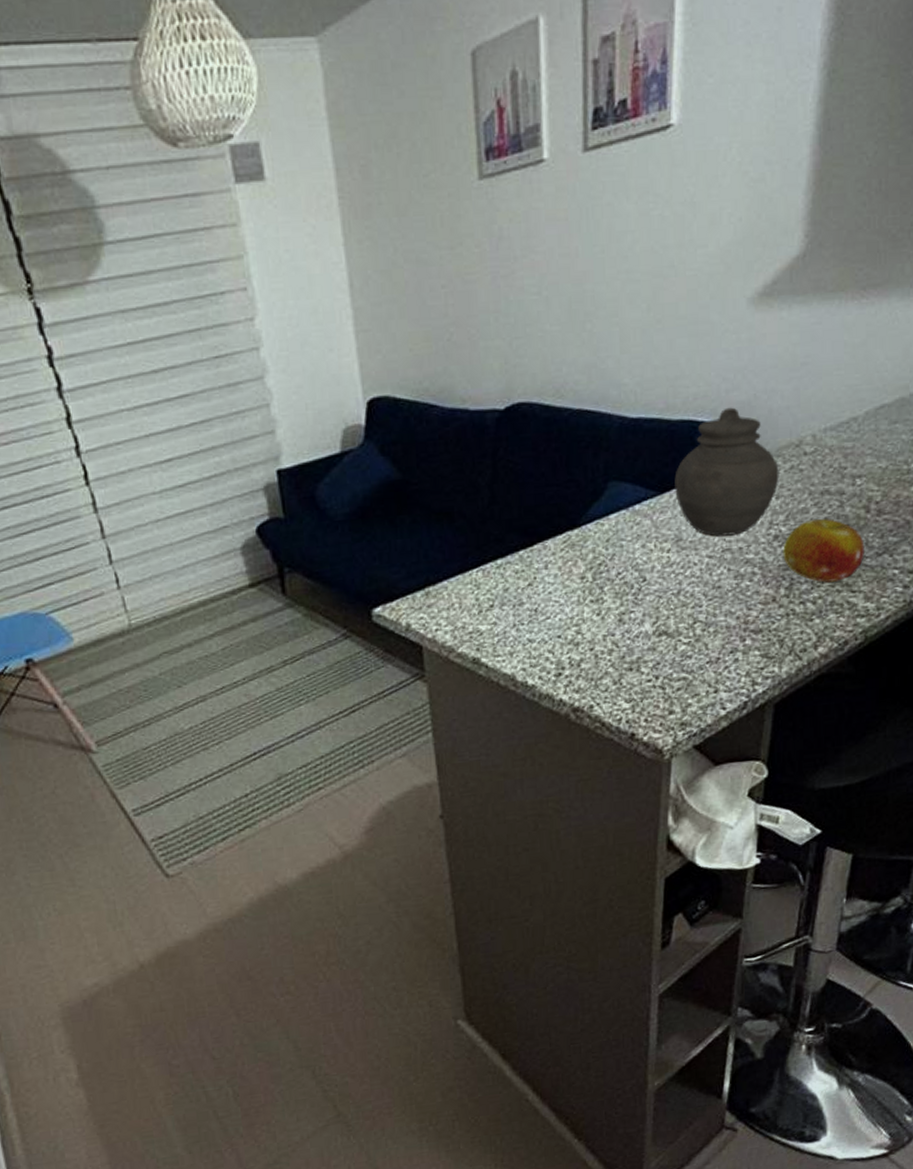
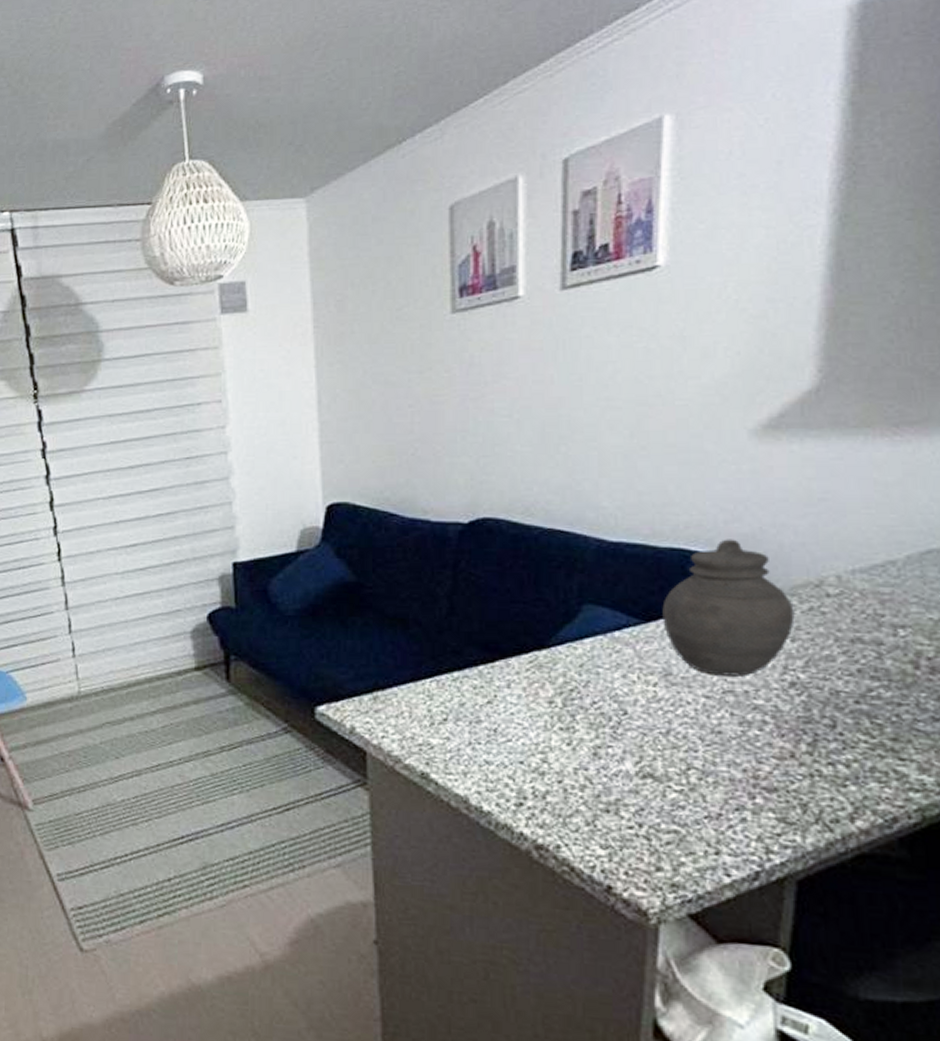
fruit: present [783,519,865,583] -> none [802,670,915,745]

